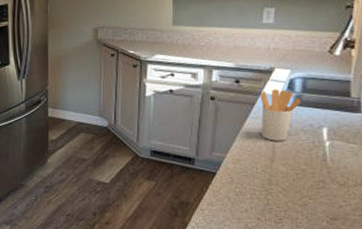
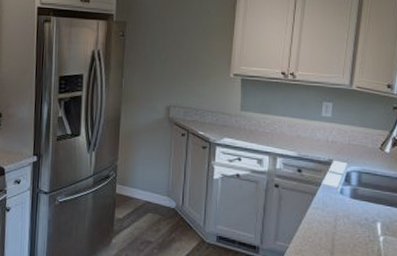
utensil holder: present [260,89,301,141] -> none [320,181,357,234]

